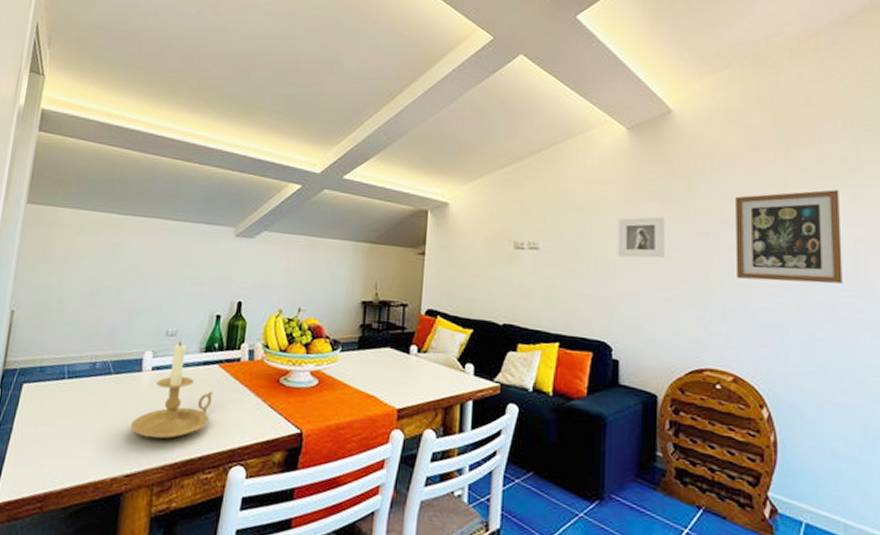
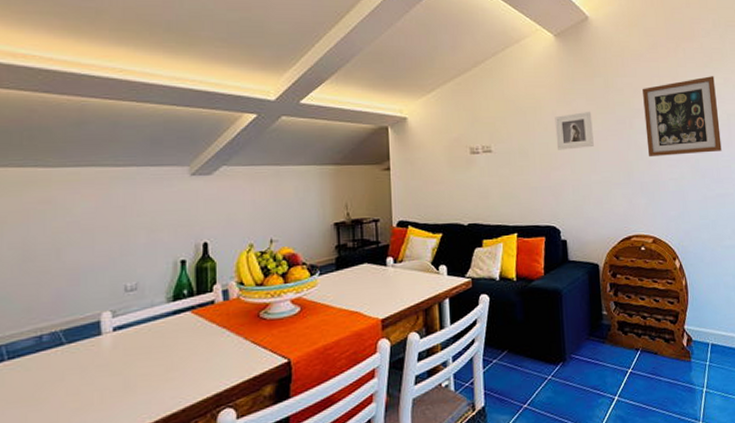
candle holder: present [130,341,213,440] -> none [96,294,189,403]

